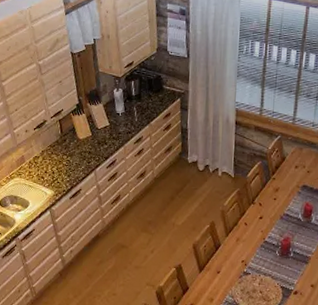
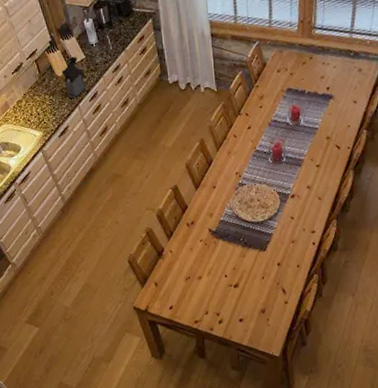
coffee maker: none [83,122,106,163] -> present [61,56,85,98]

